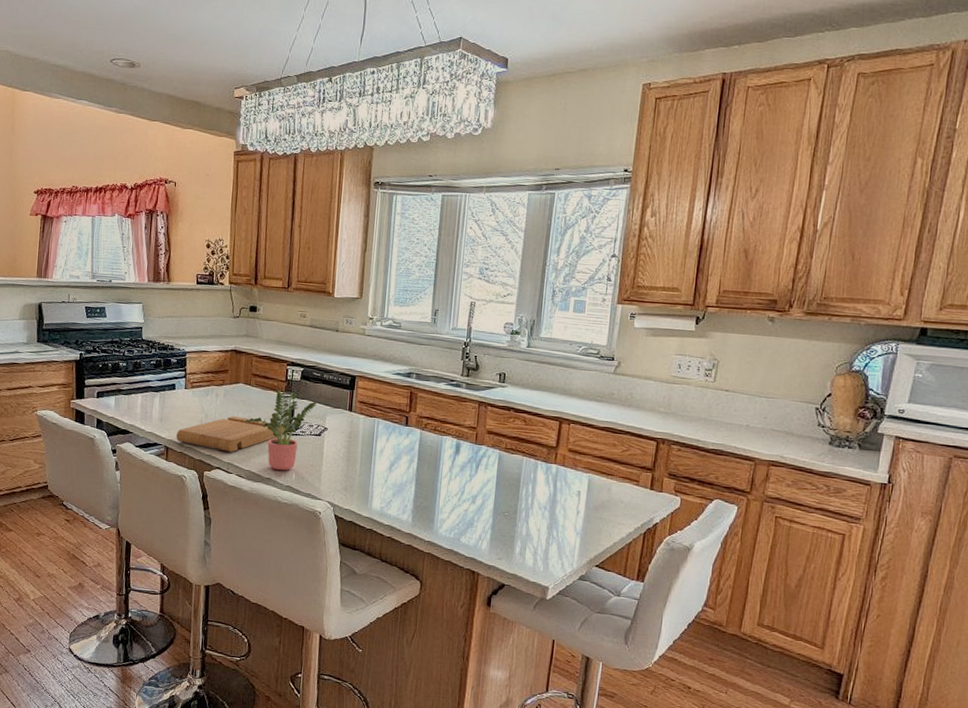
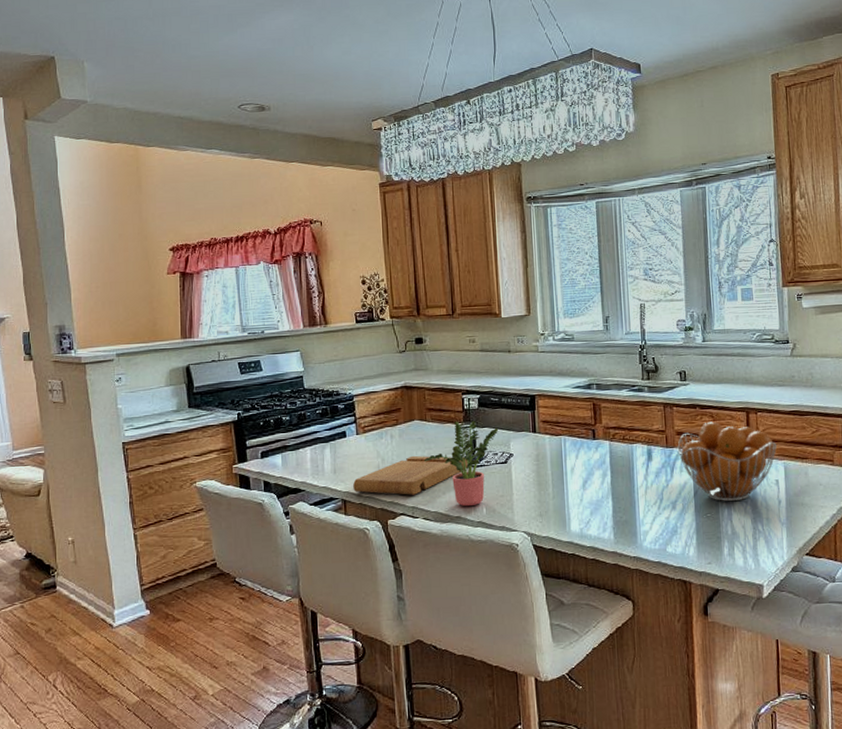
fruit basket: none [485,425,584,506] -> present [677,421,777,502]

